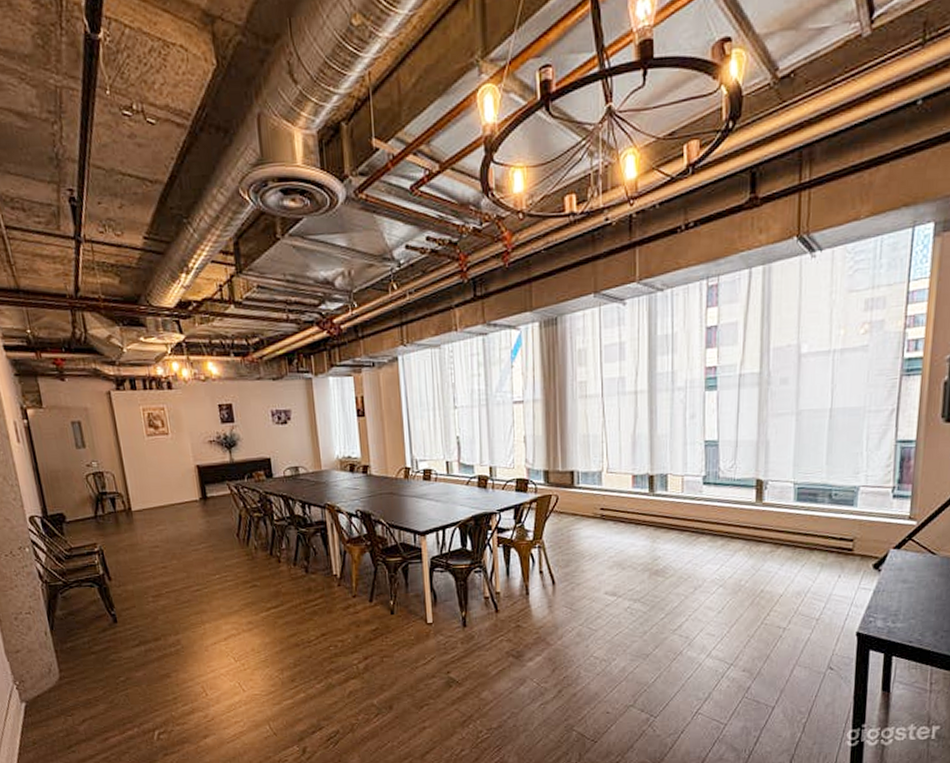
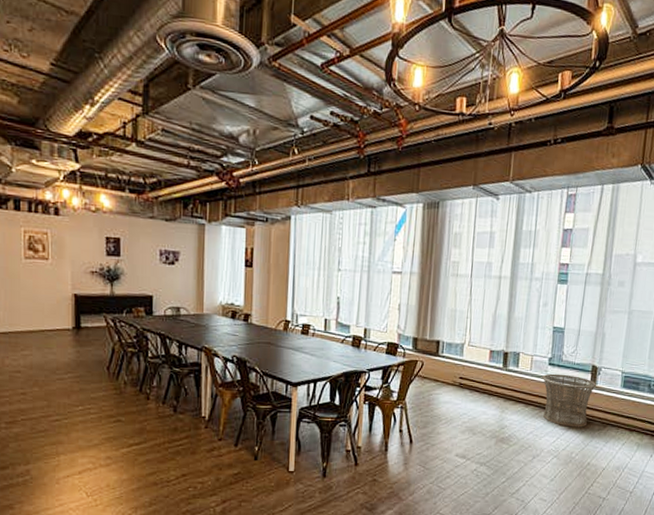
basket: none [696,492,764,552] -> present [542,373,597,427]

